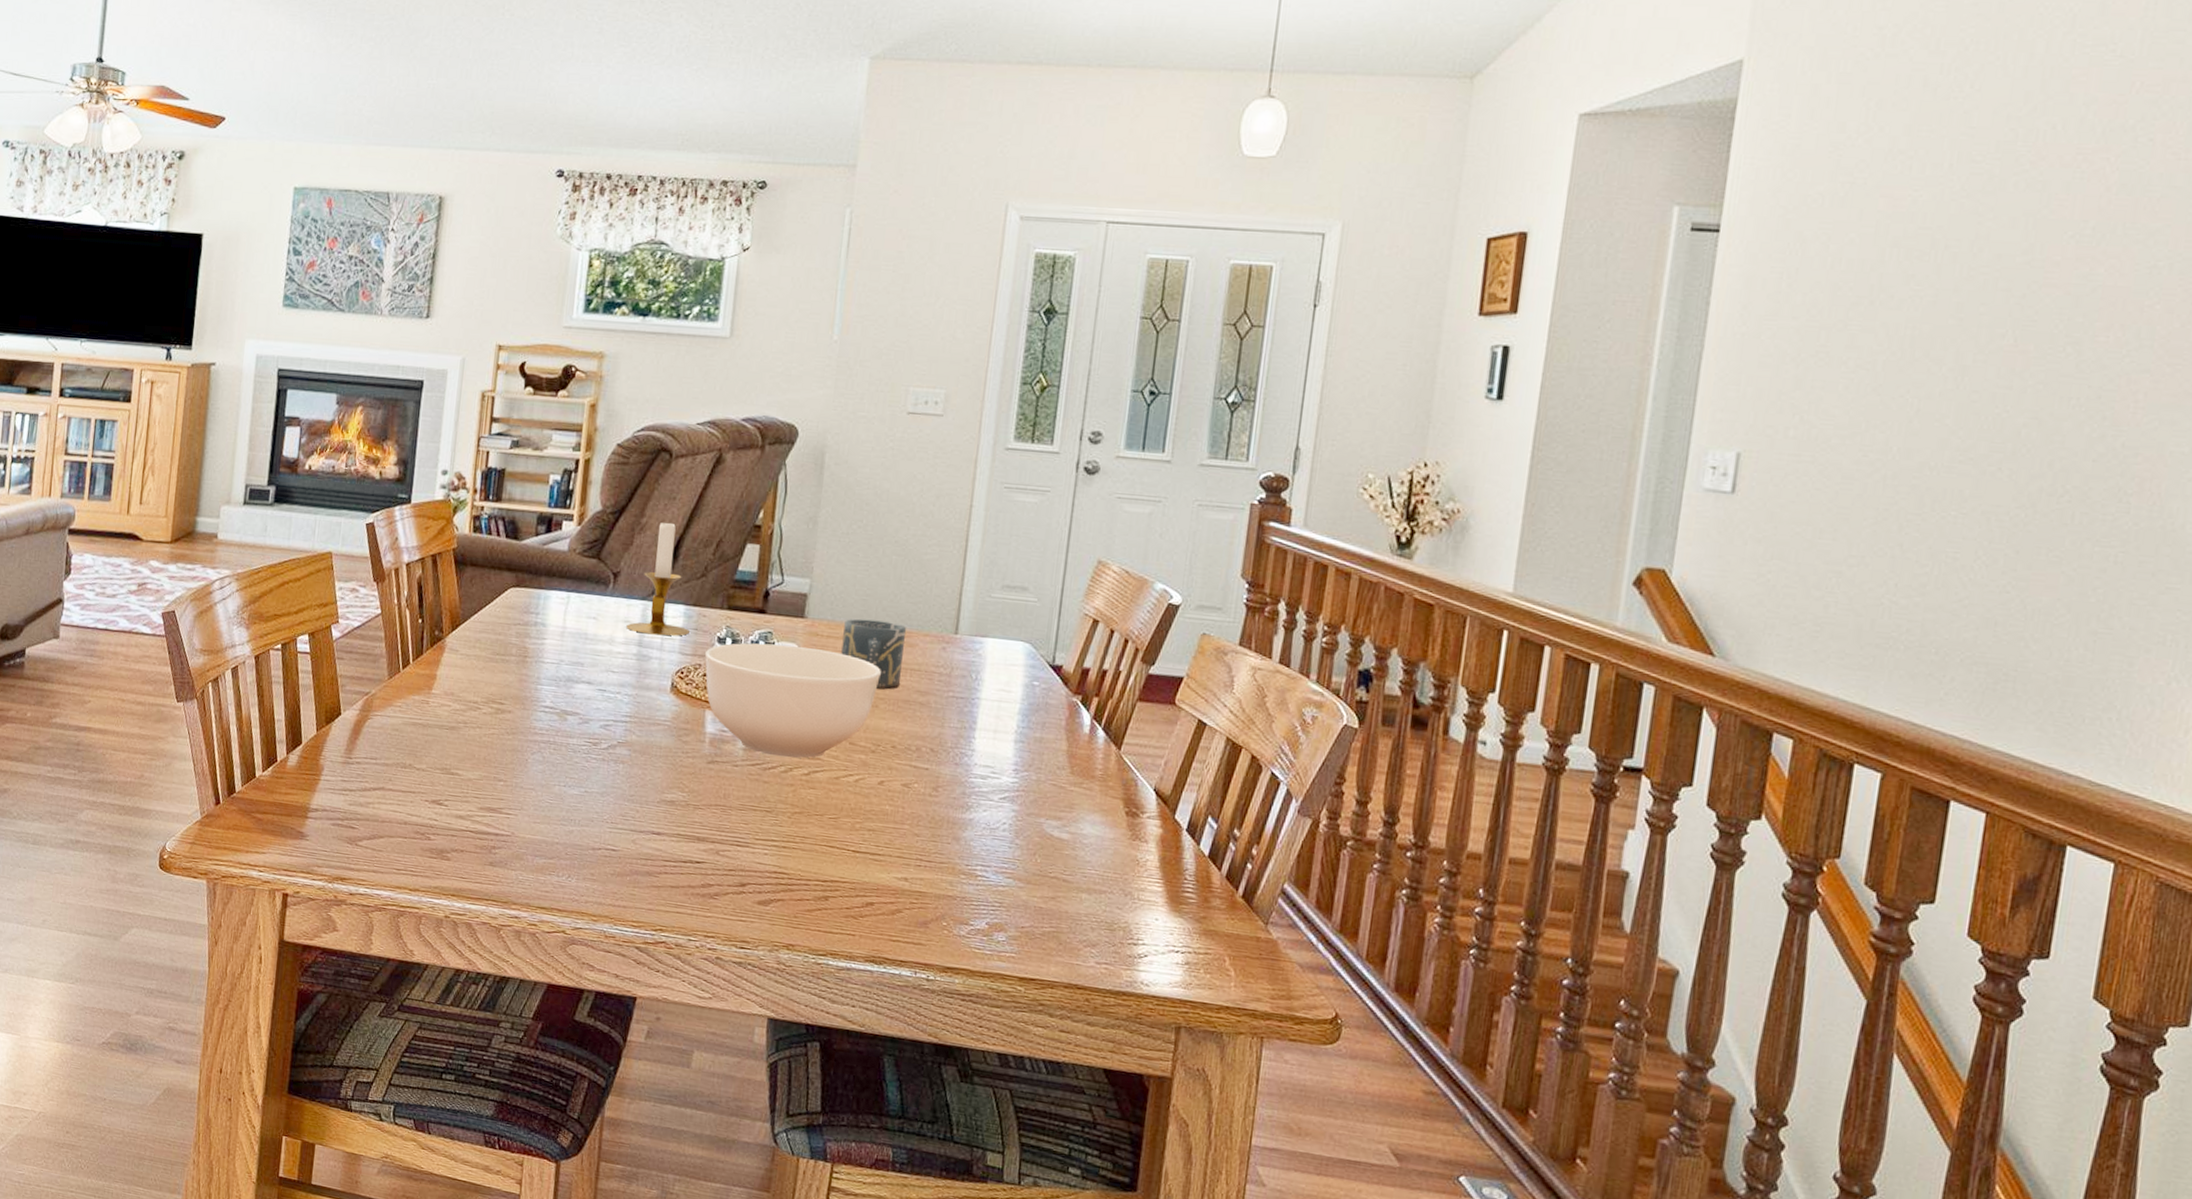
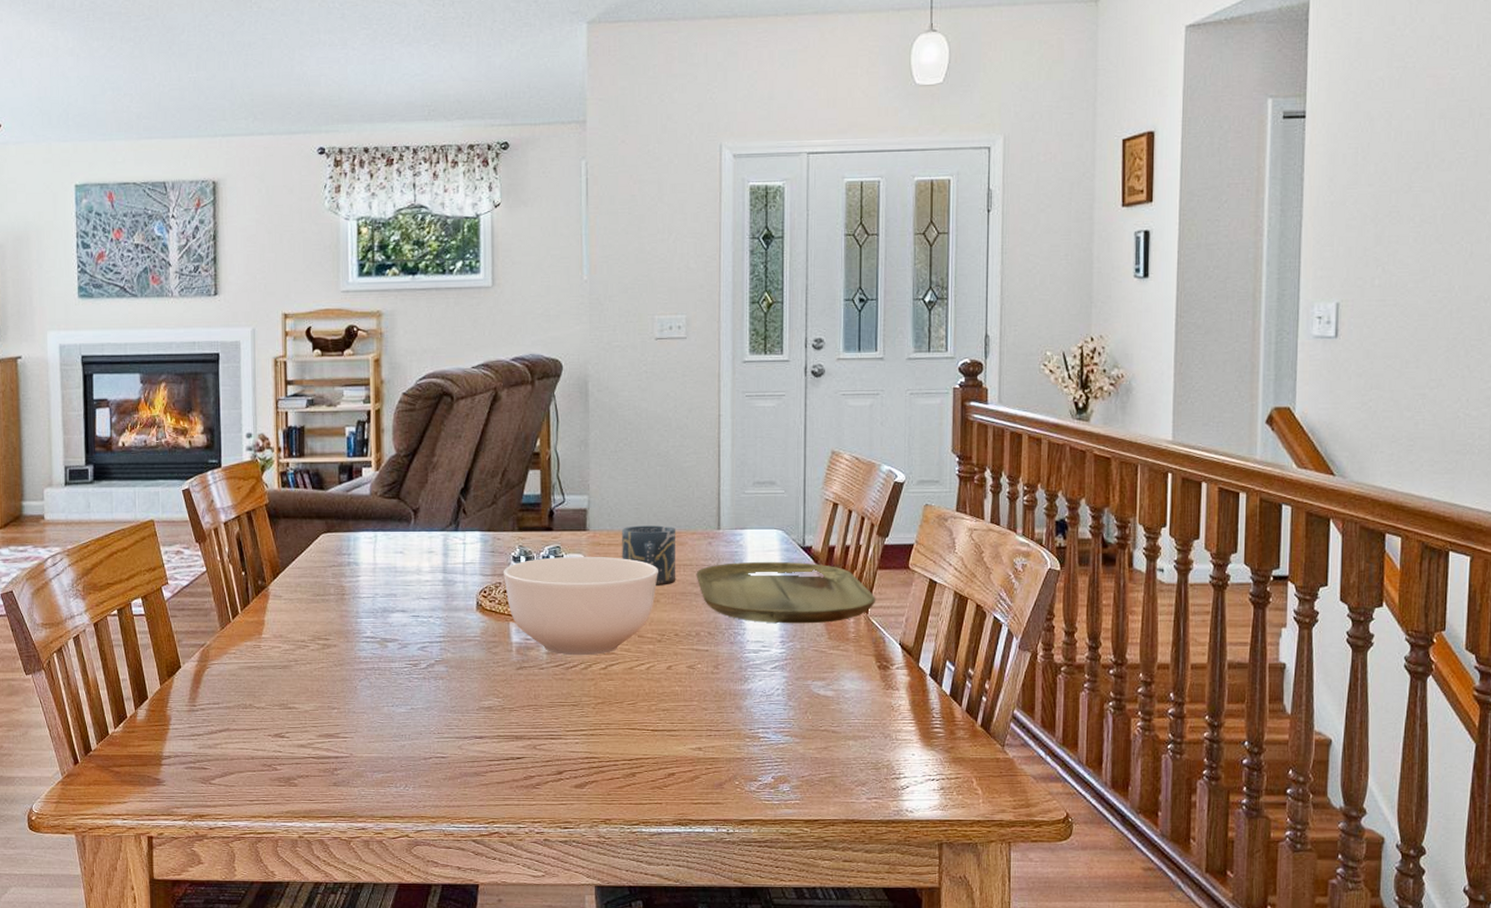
candlestick: present [626,522,690,636] -> none [431,459,487,561]
placemat: none [923,673,1132,755] -> present [696,561,876,624]

